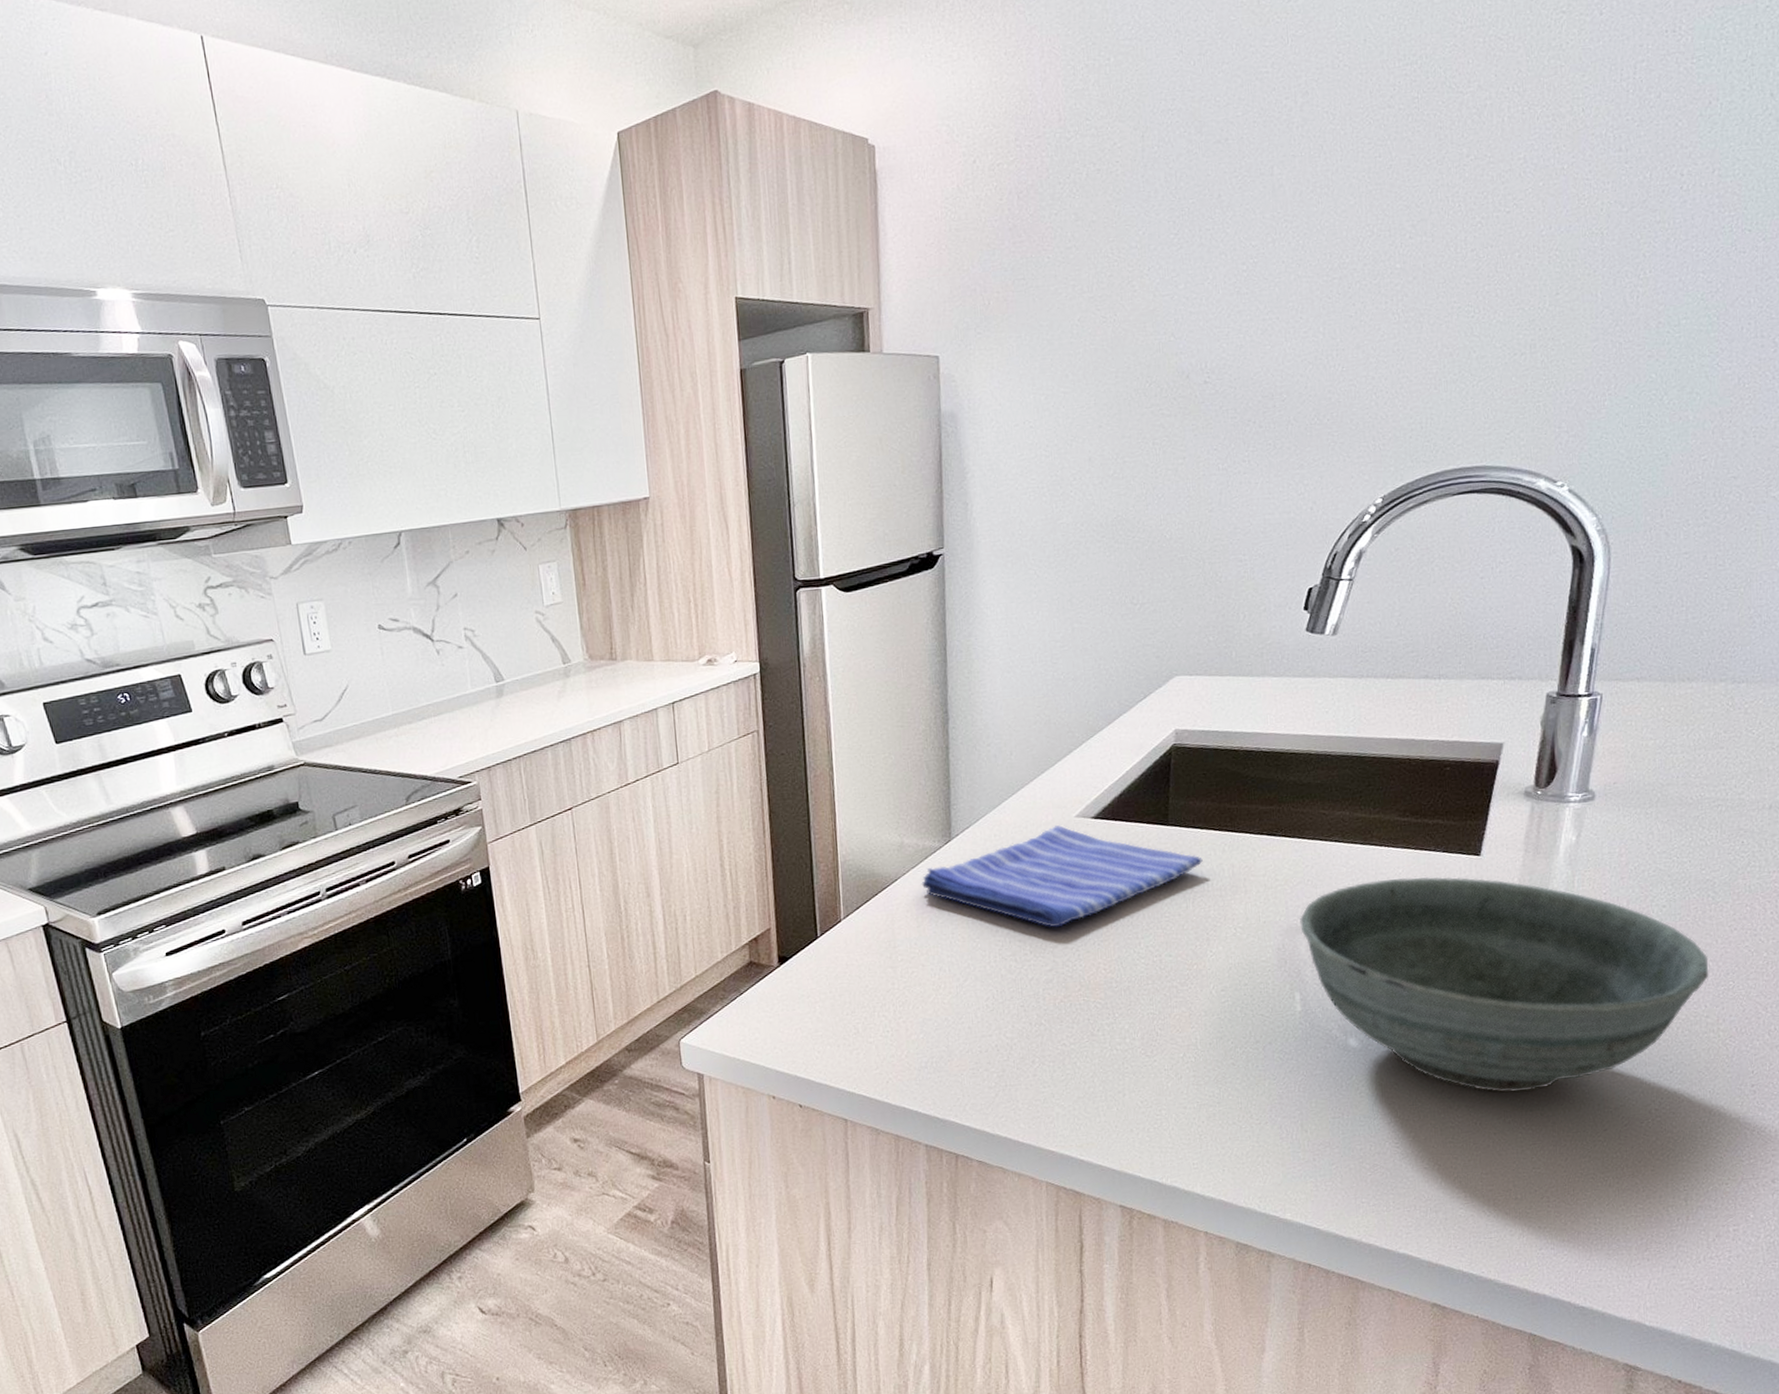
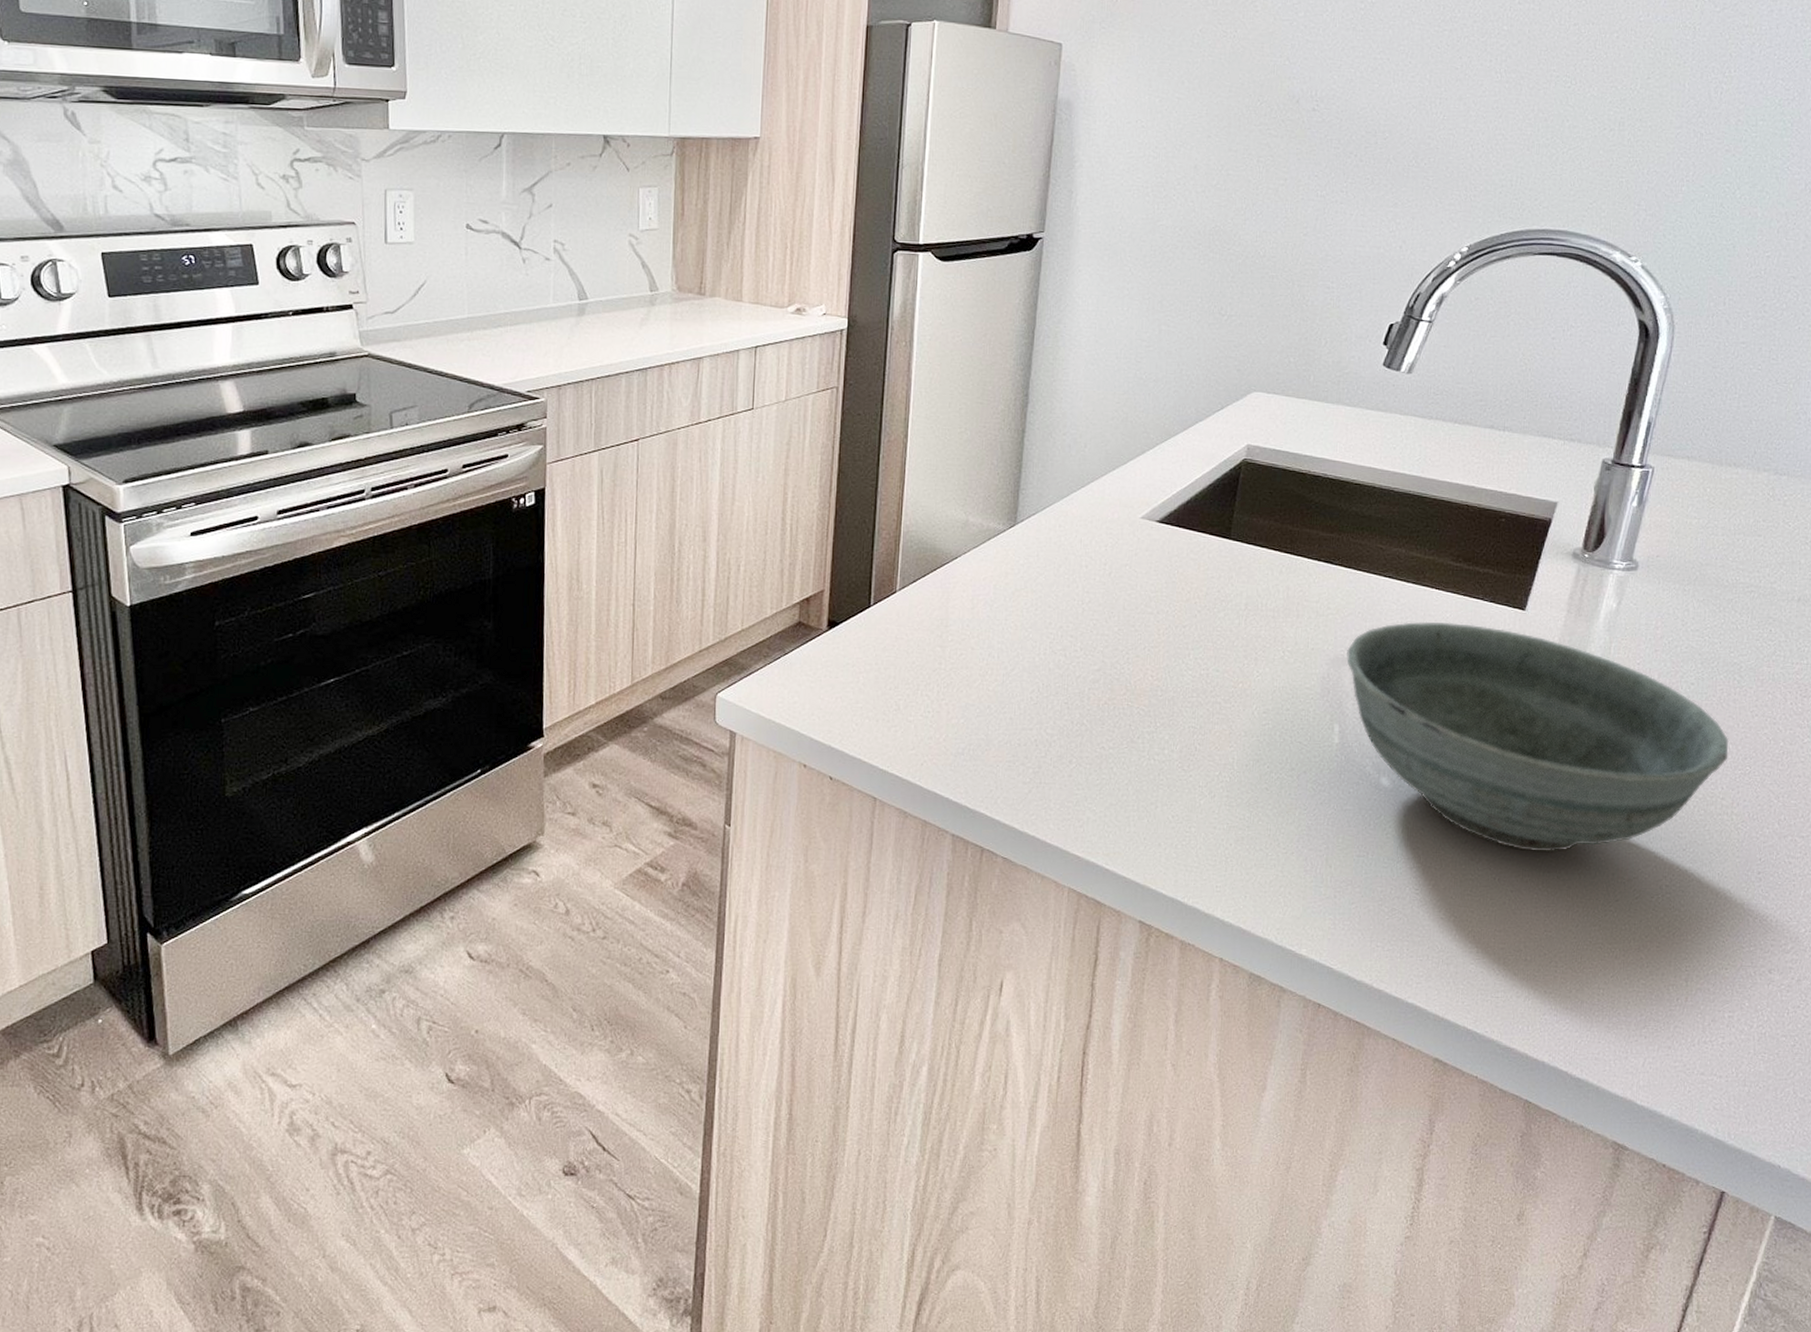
dish towel: present [921,825,1203,928] -> none [981,524,1260,628]

